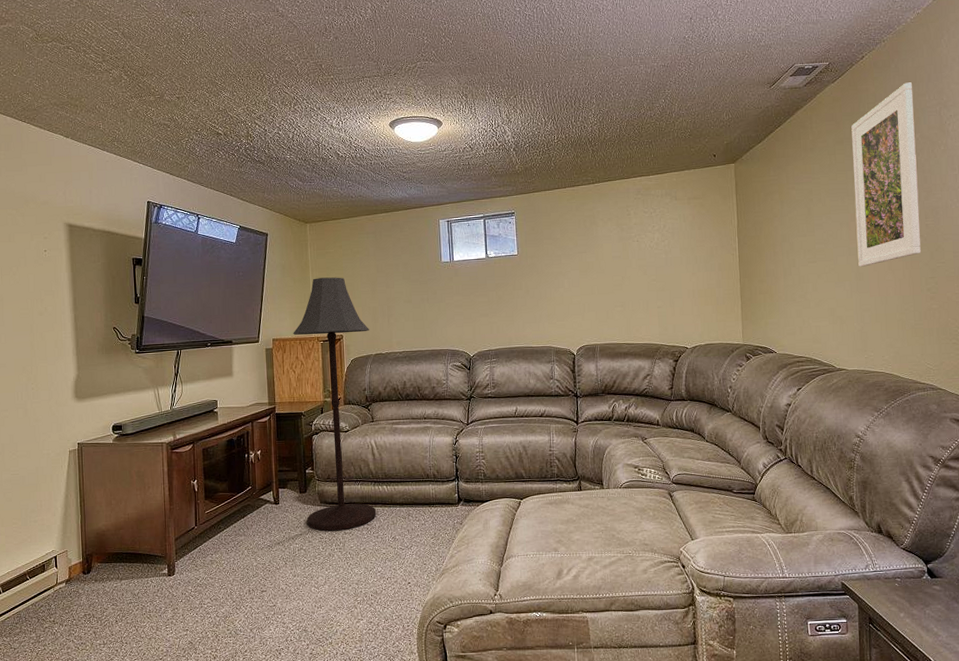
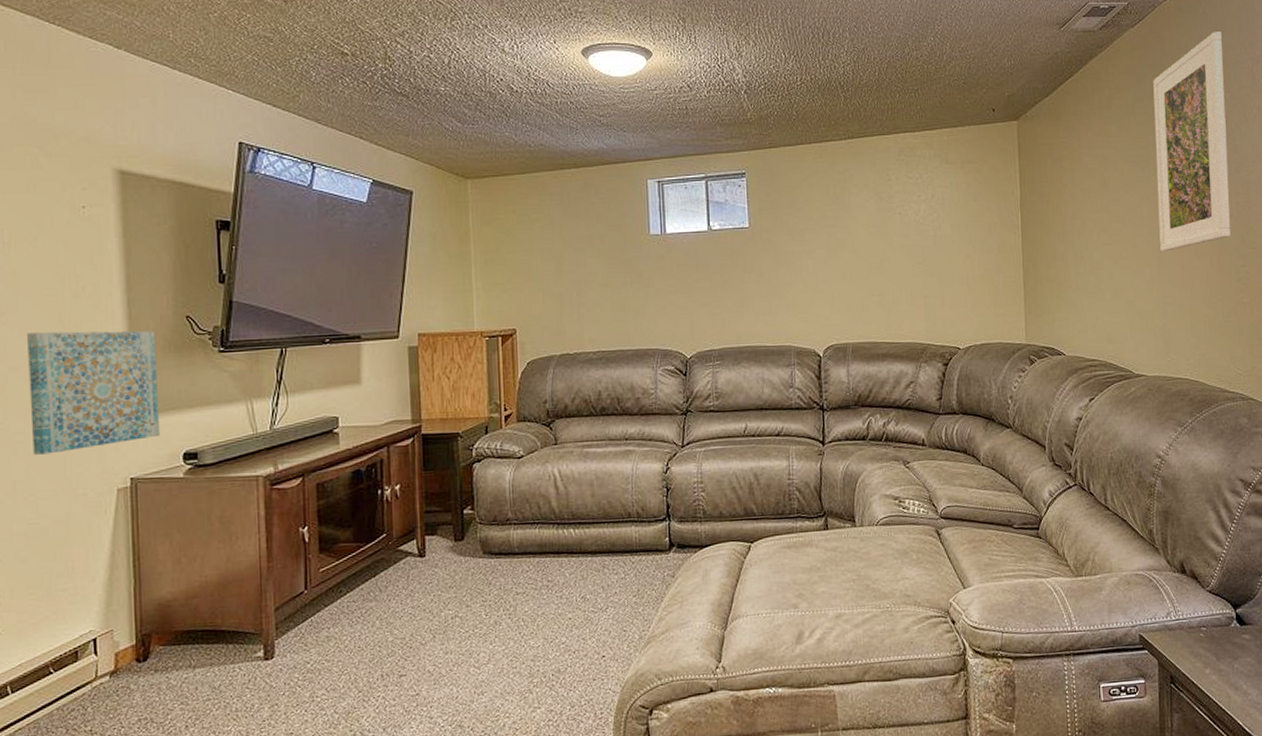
wall art: none [10,338,97,426] -> present [27,330,161,455]
floor lamp: present [293,277,376,531] -> none [447,252,560,592]

